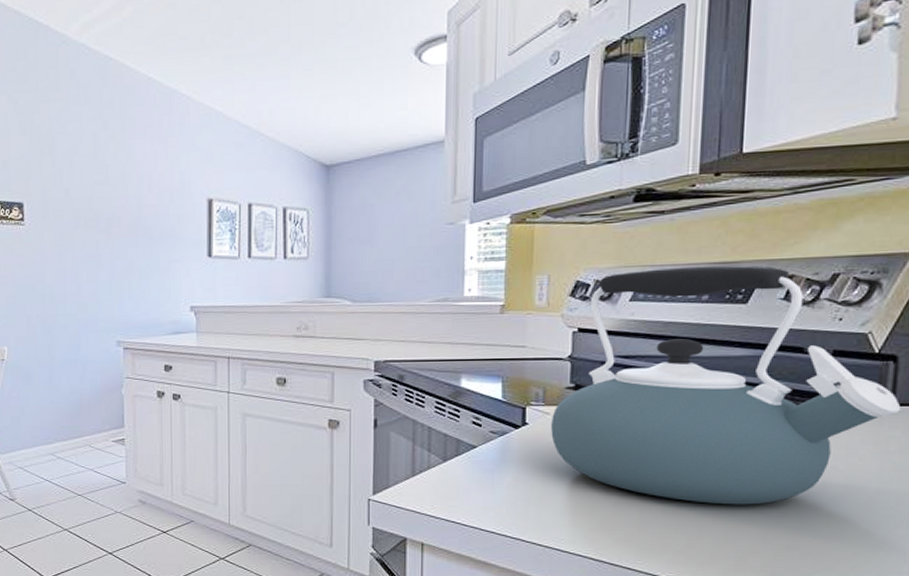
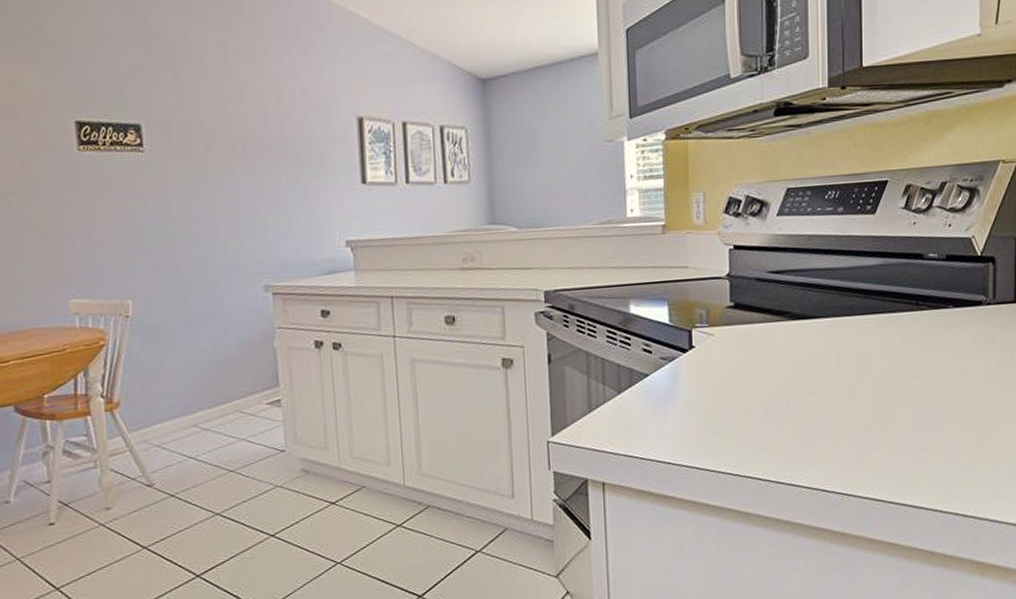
kettle: present [551,265,901,505] -> none [716,176,1001,413]

